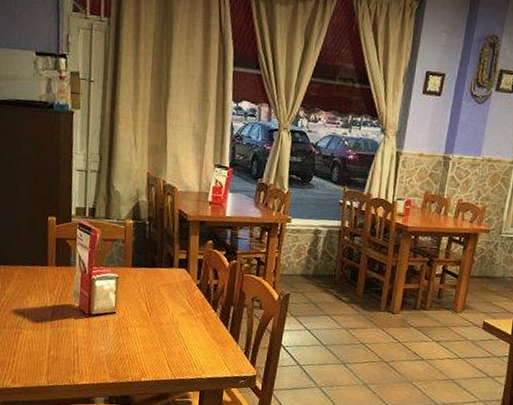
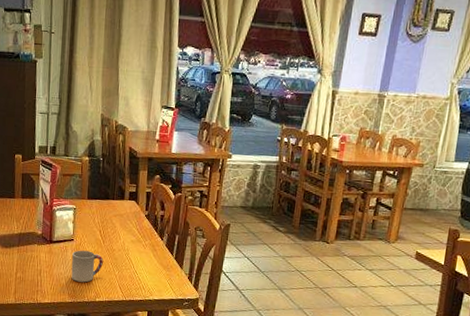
cup: none [113,324,150,361] -> present [71,250,103,283]

